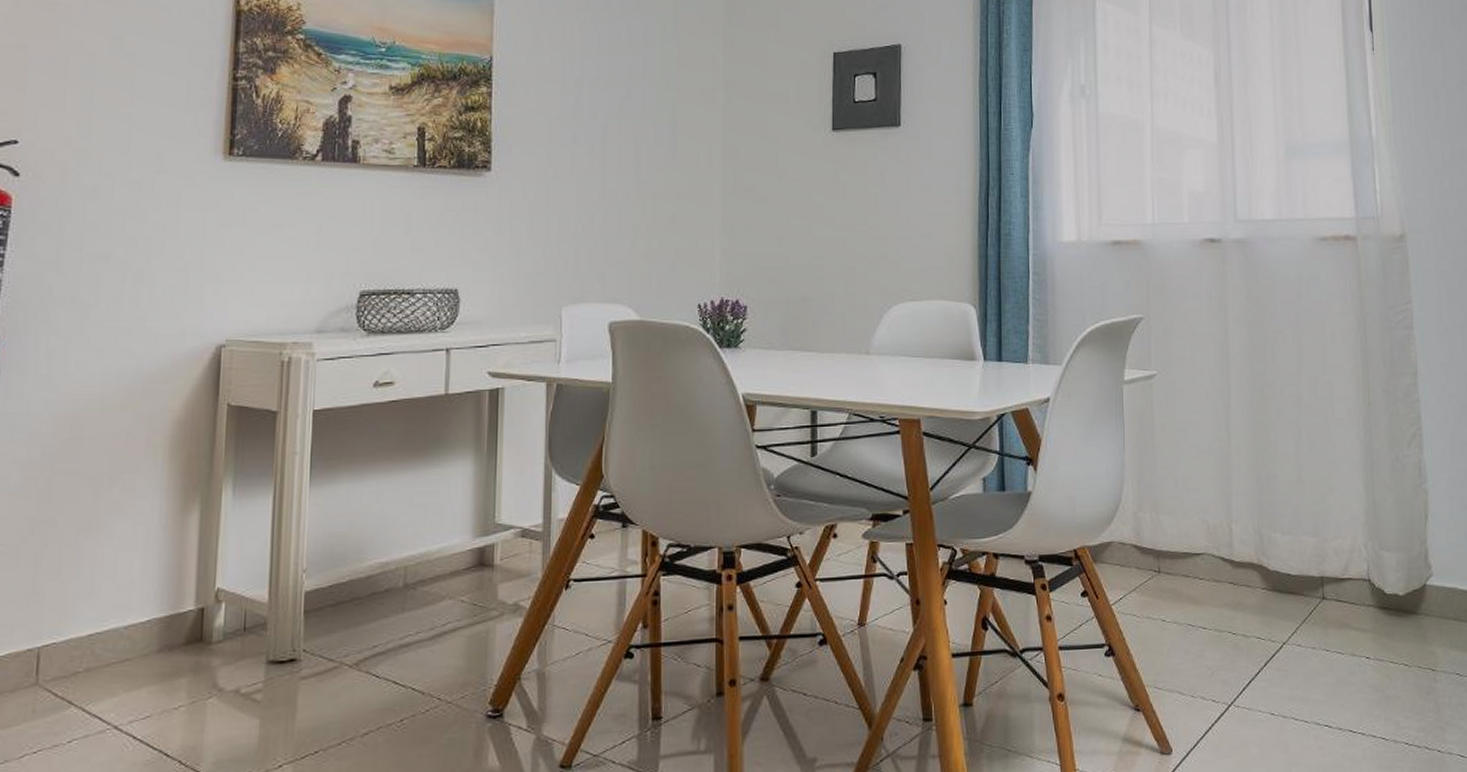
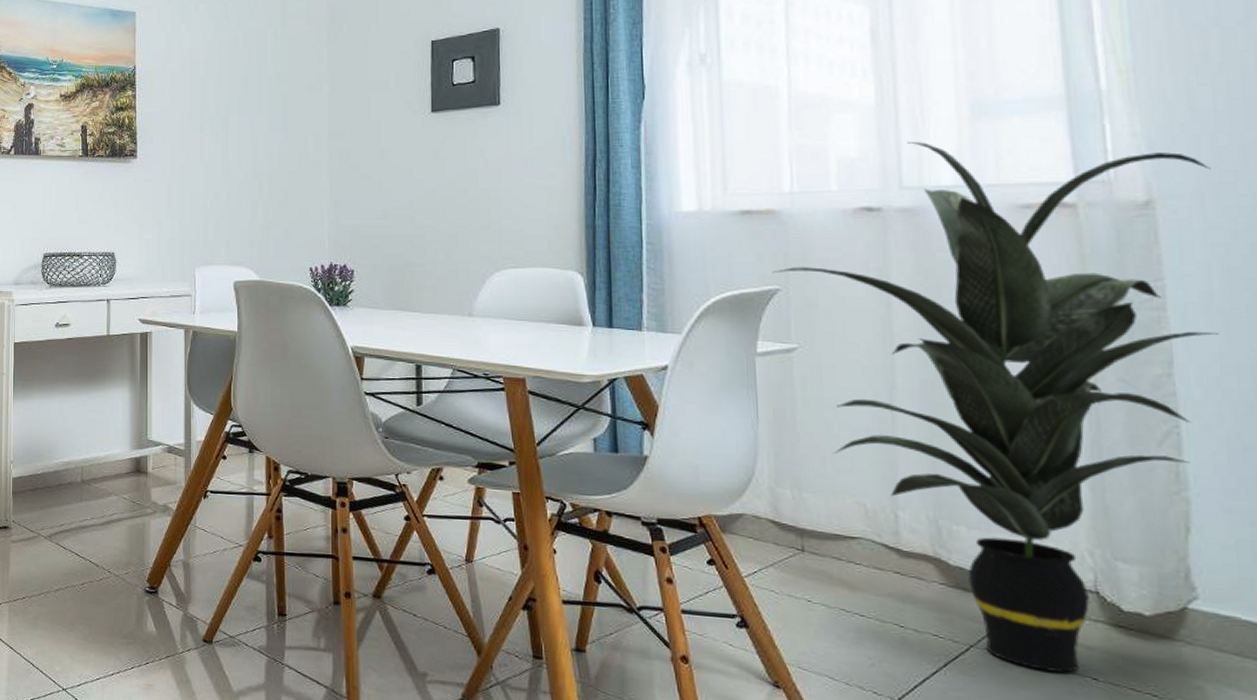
indoor plant: none [1137,177,1445,657] -> present [772,141,1219,673]

